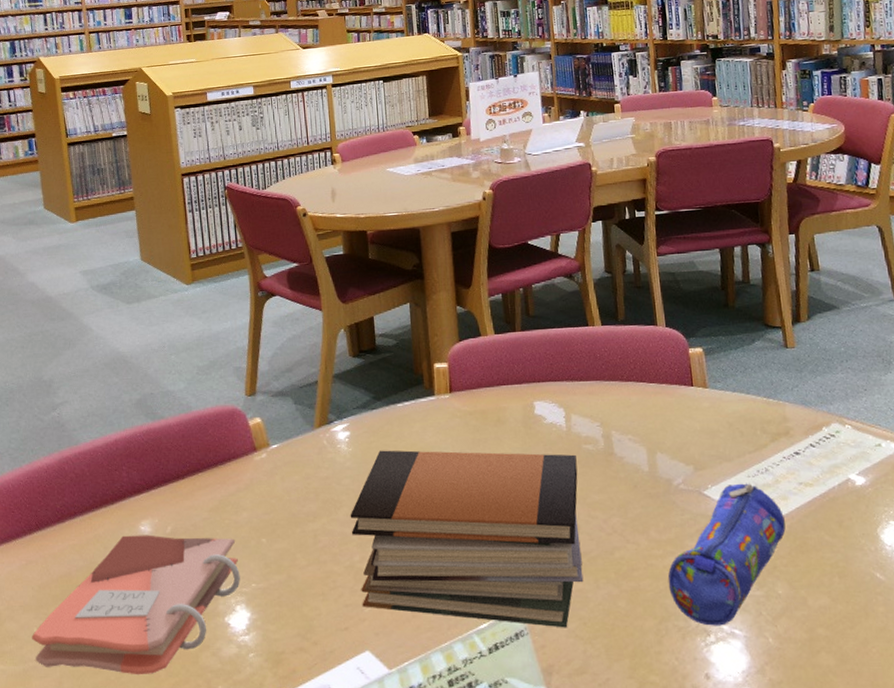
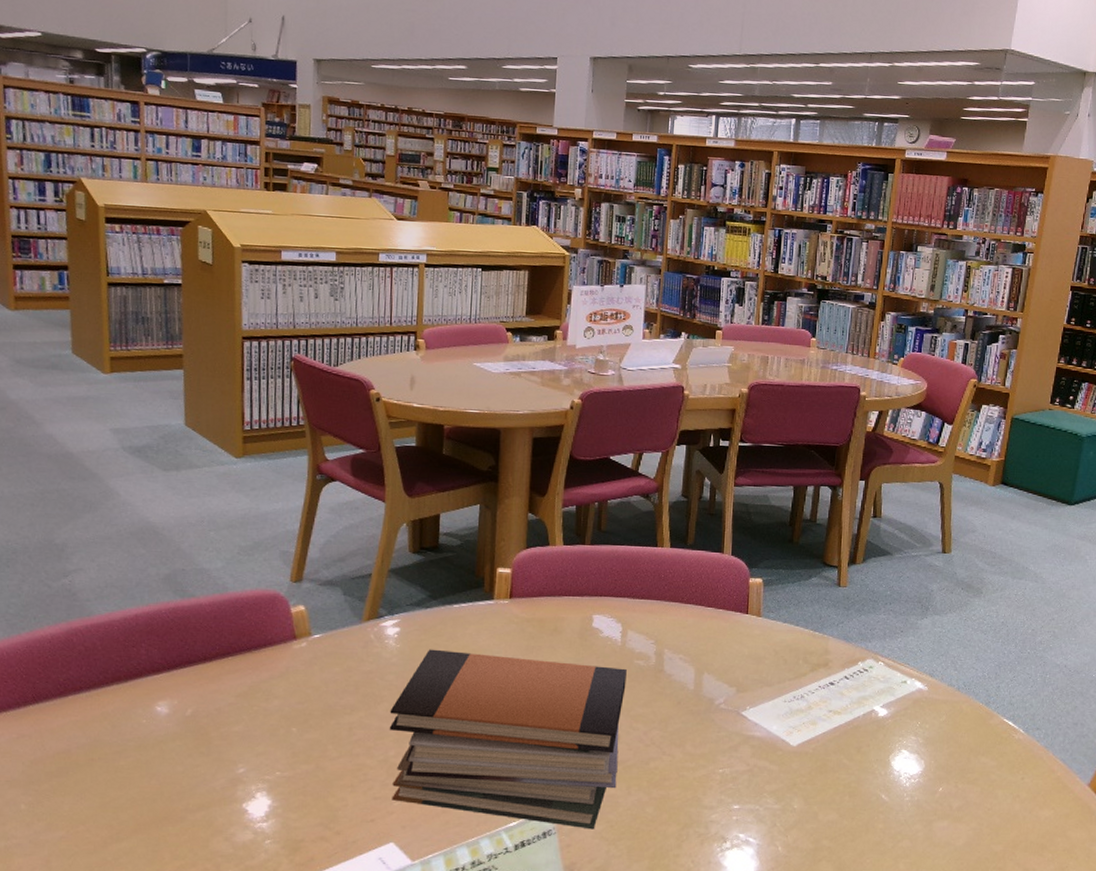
phonebook: present [31,535,240,675] -> none [17,715,264,857]
pencil case: present [667,483,786,626] -> none [695,707,812,834]

